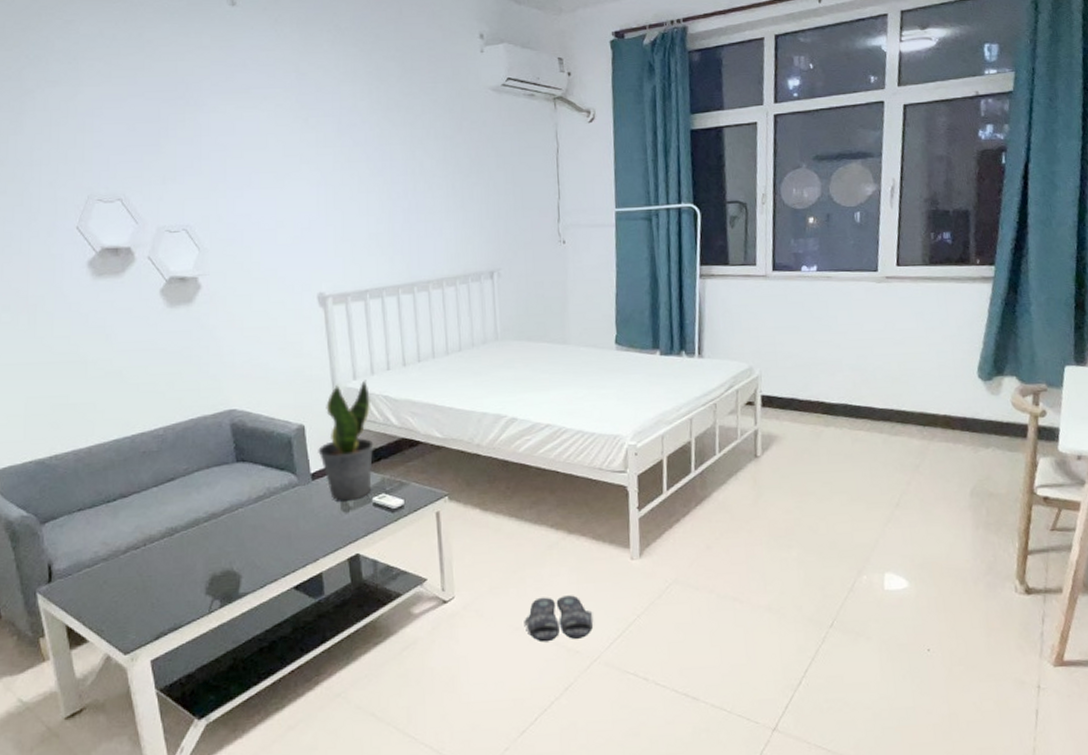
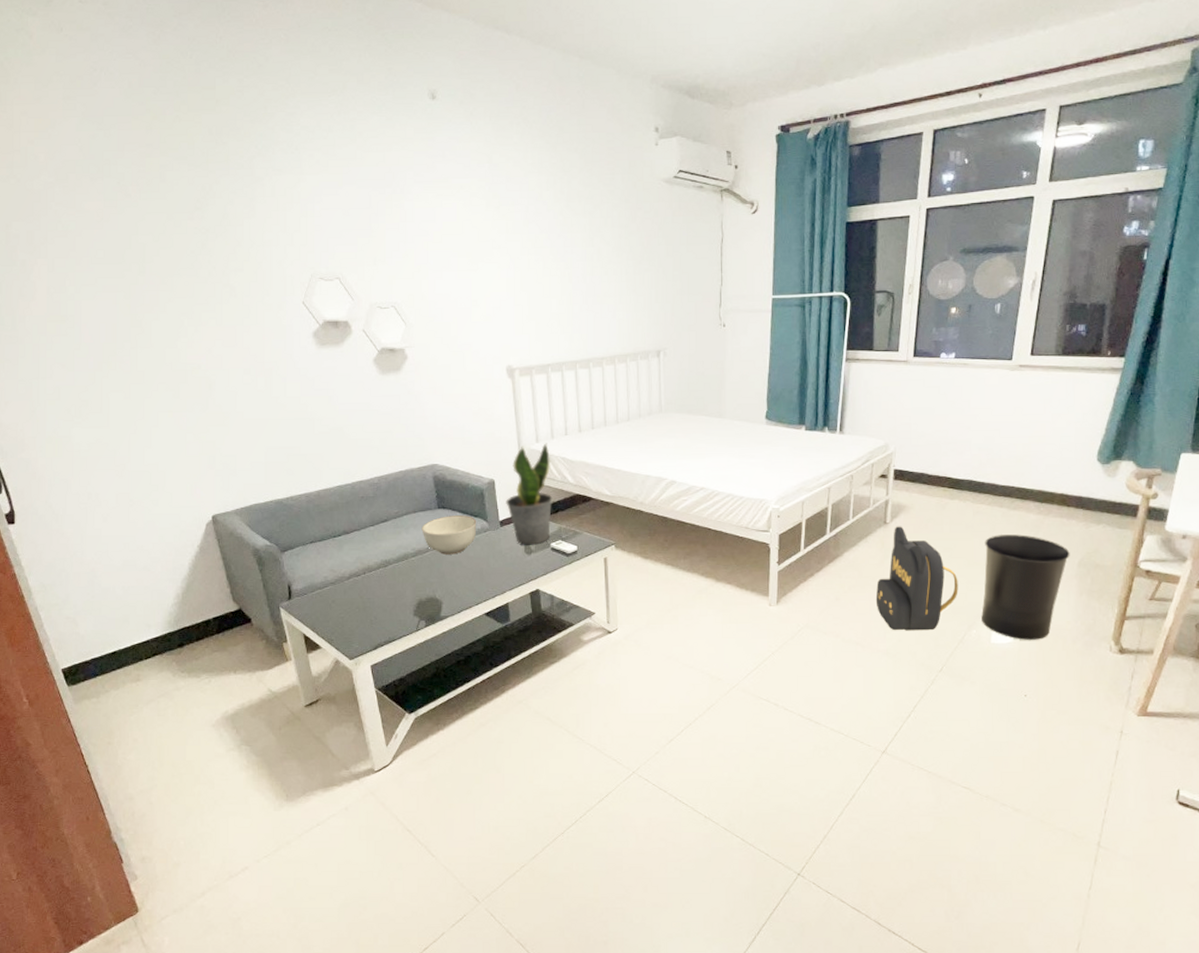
bowl: none [216,469,284,517] -> present [421,515,477,555]
slippers: present [525,595,594,641] -> none [676,633,734,669]
backpack: none [751,459,843,582] -> present [875,526,958,631]
waste bin: none [867,463,961,584] -> present [981,534,1070,640]

